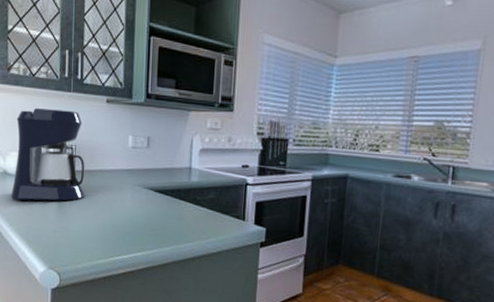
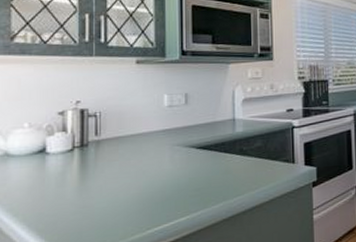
coffee maker: present [11,108,86,201] -> none [15,76,114,184]

